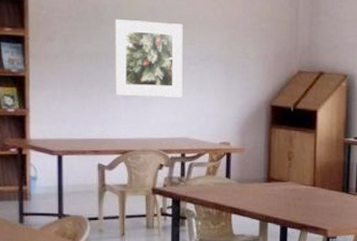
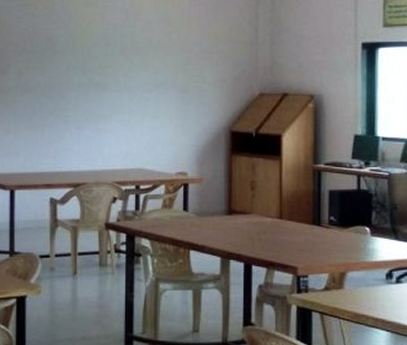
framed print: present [115,19,183,97] -> none [68,49,137,126]

